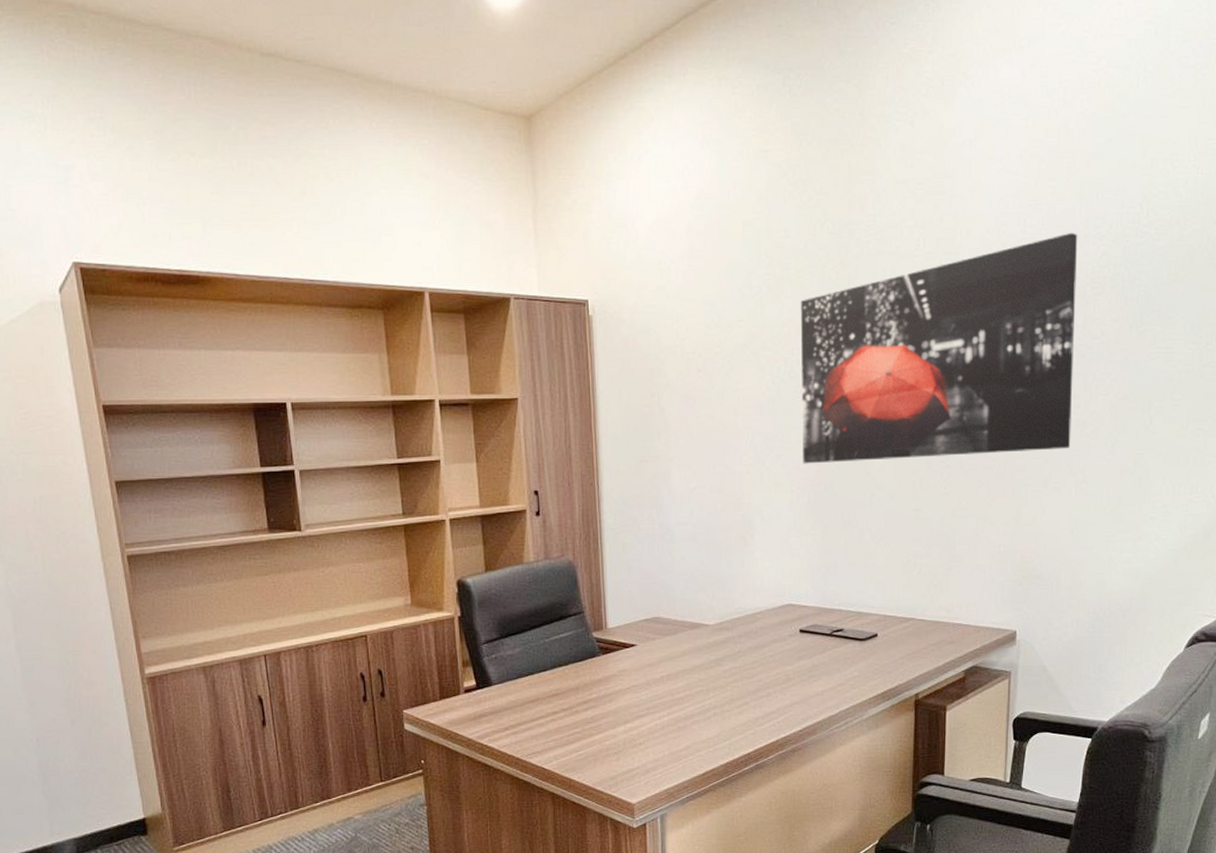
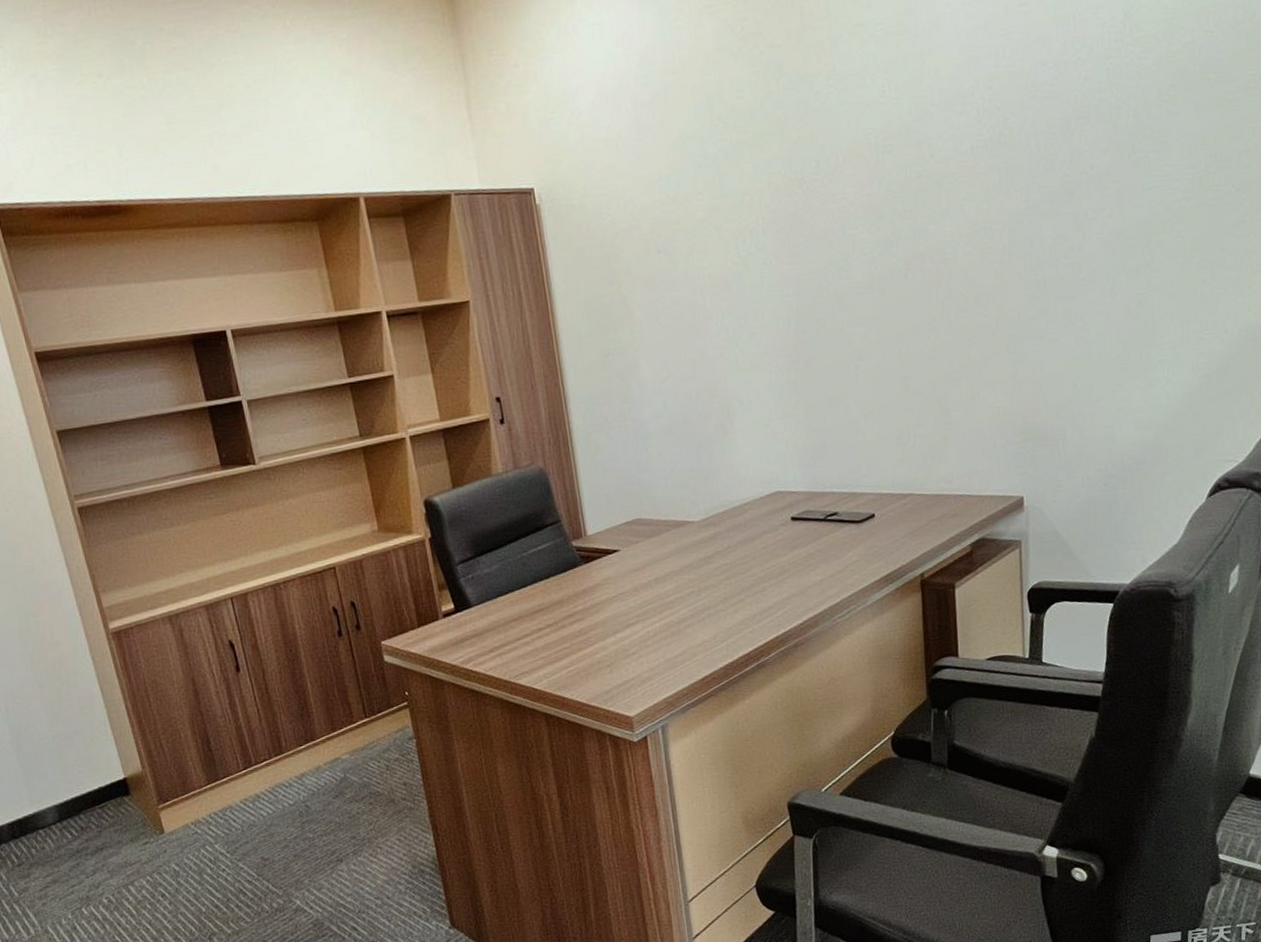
wall art: present [800,232,1078,464] -> none [761,60,1066,341]

